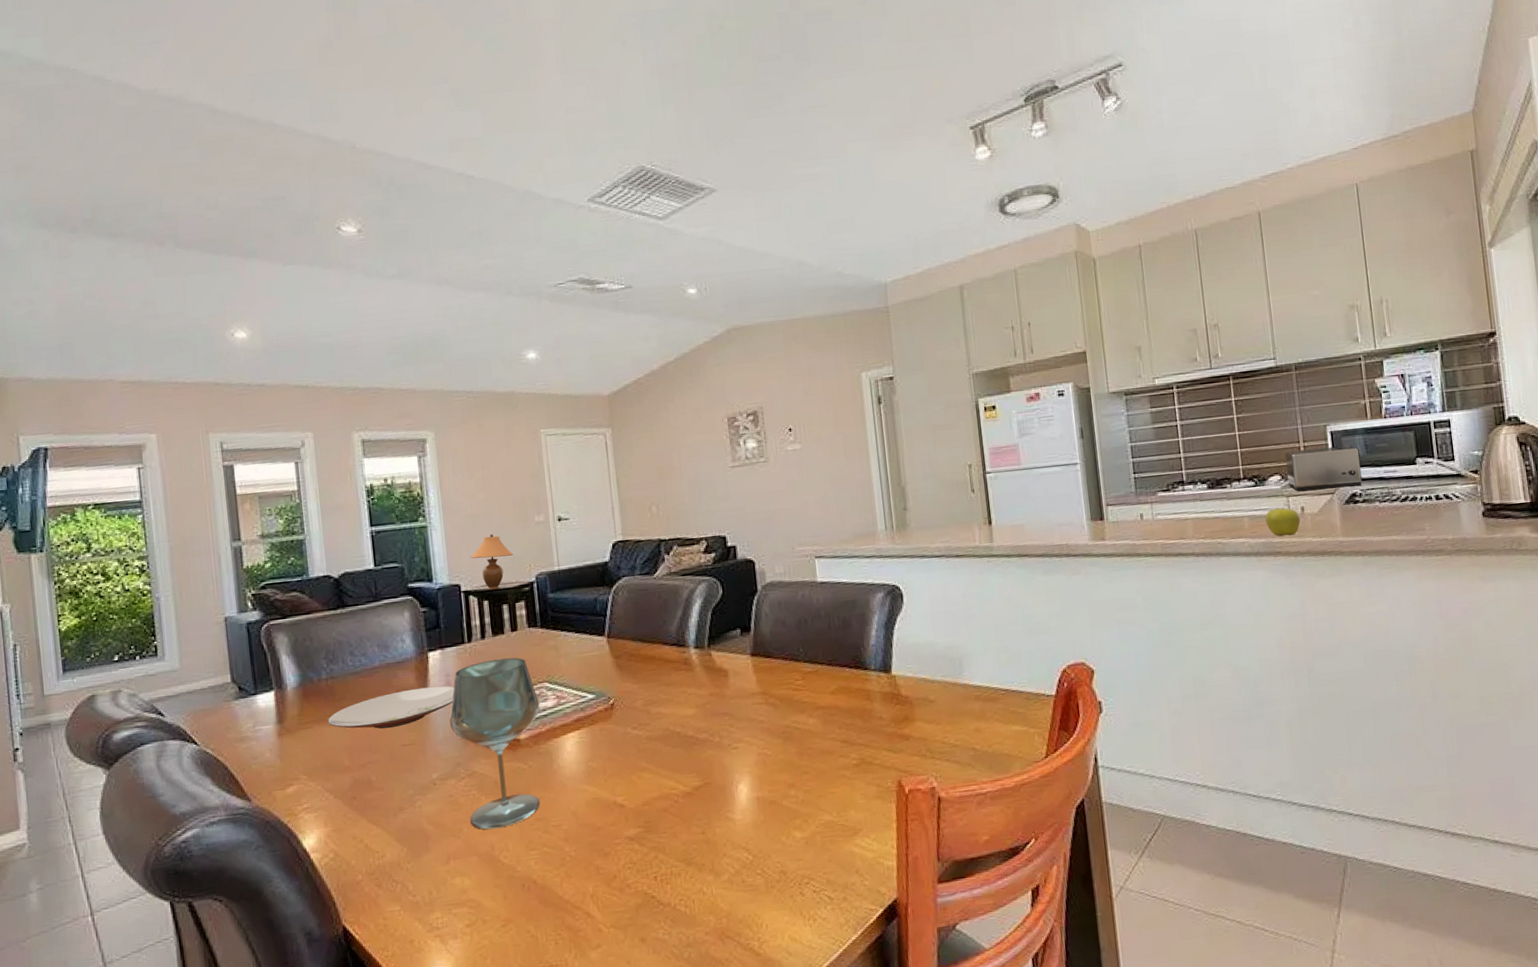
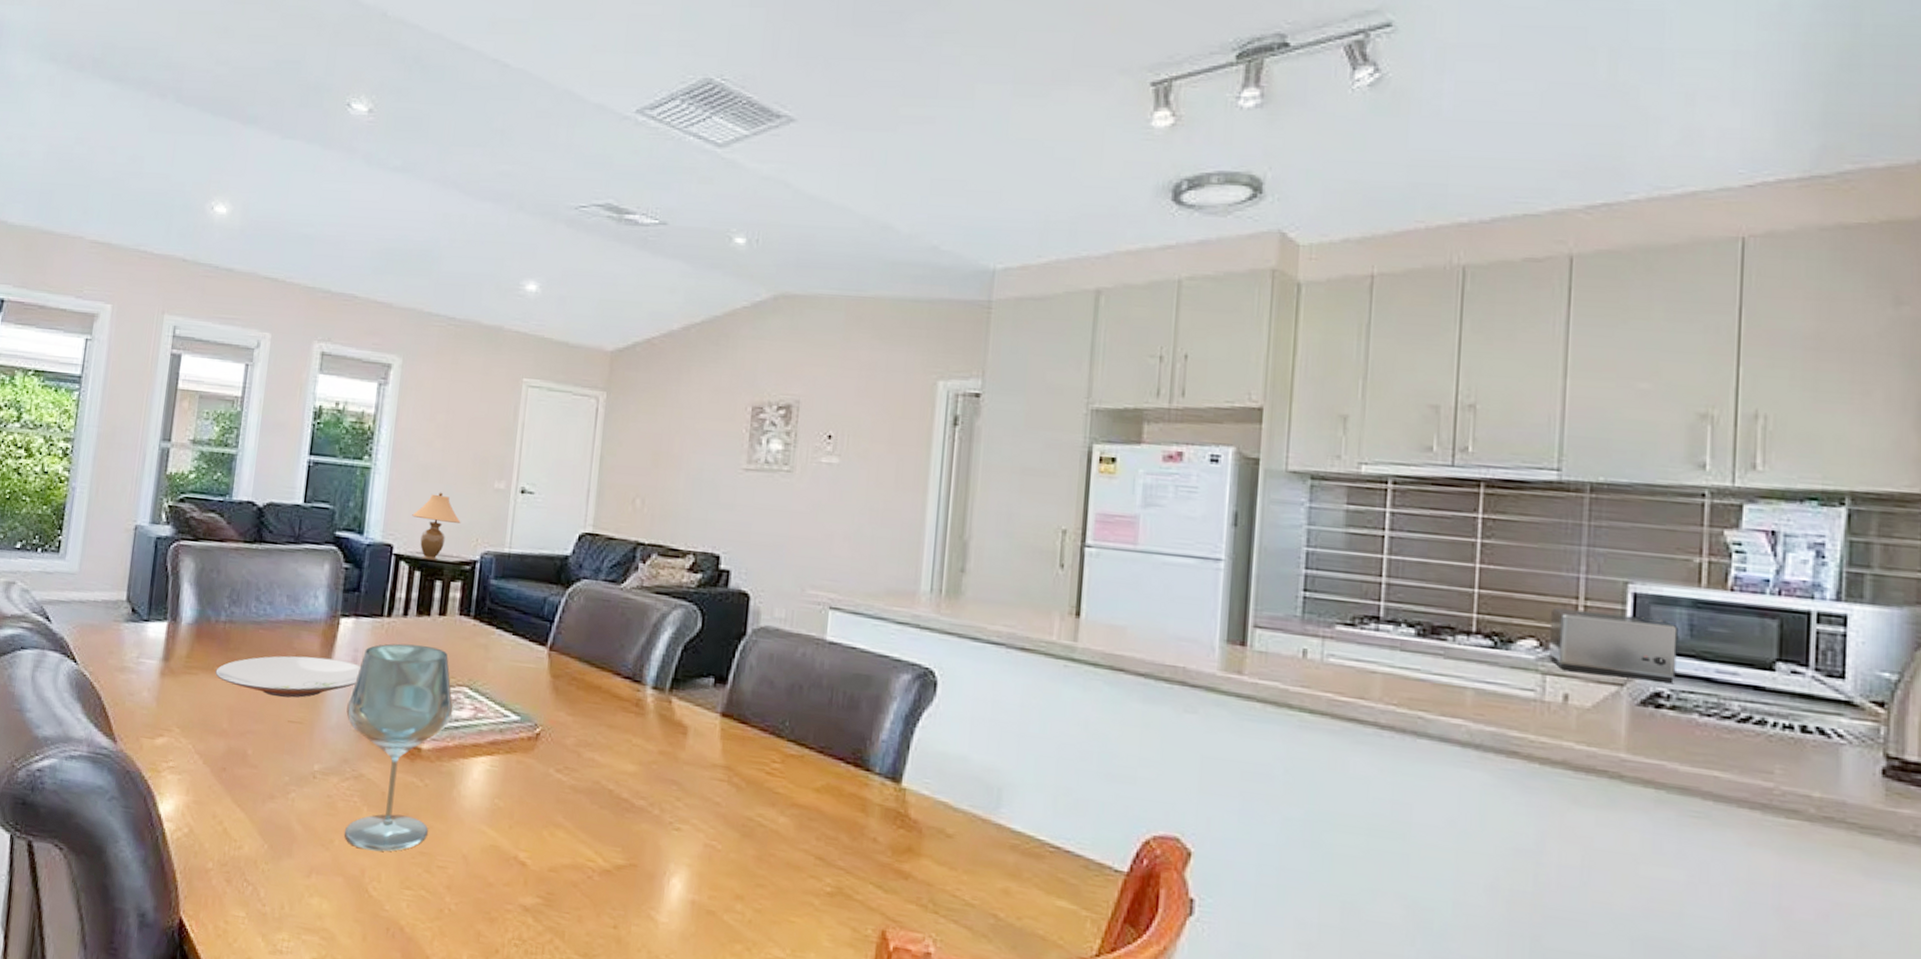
fruit: present [1265,508,1301,537] -> none [1501,687,1559,732]

